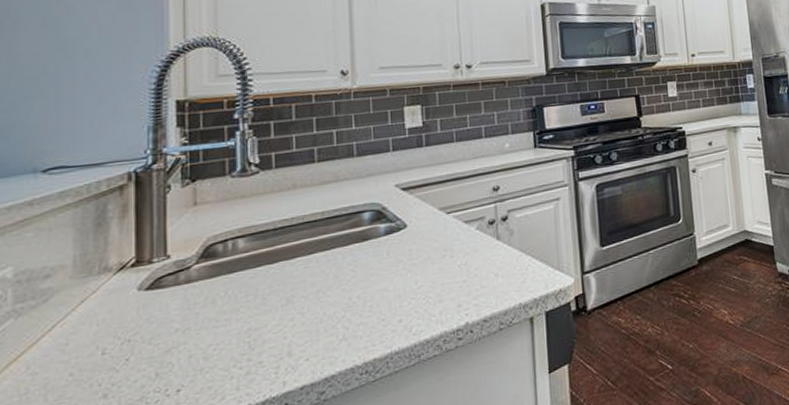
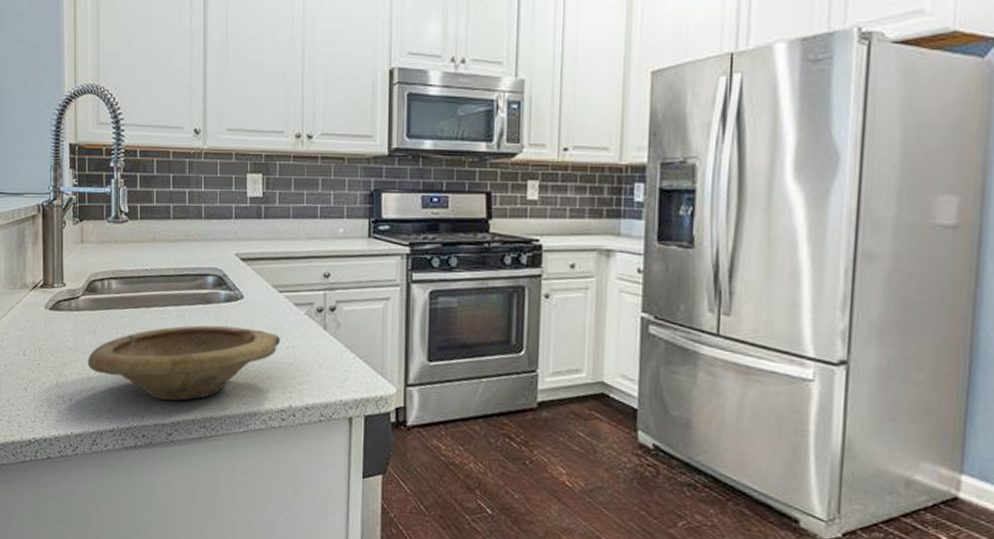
bowl: none [203,255,451,358] -> present [87,325,280,401]

